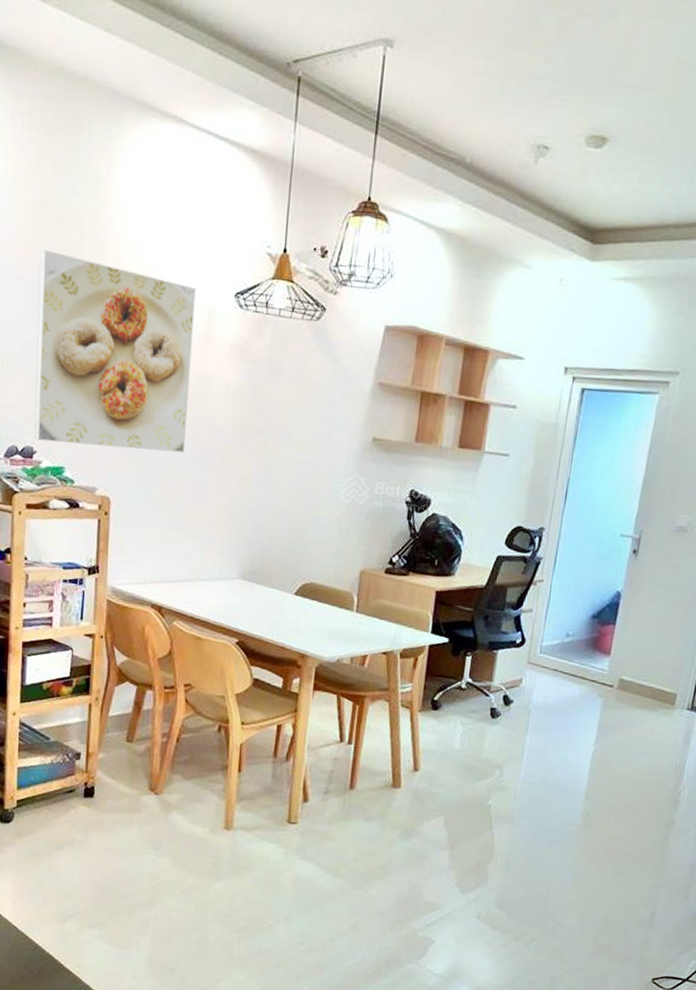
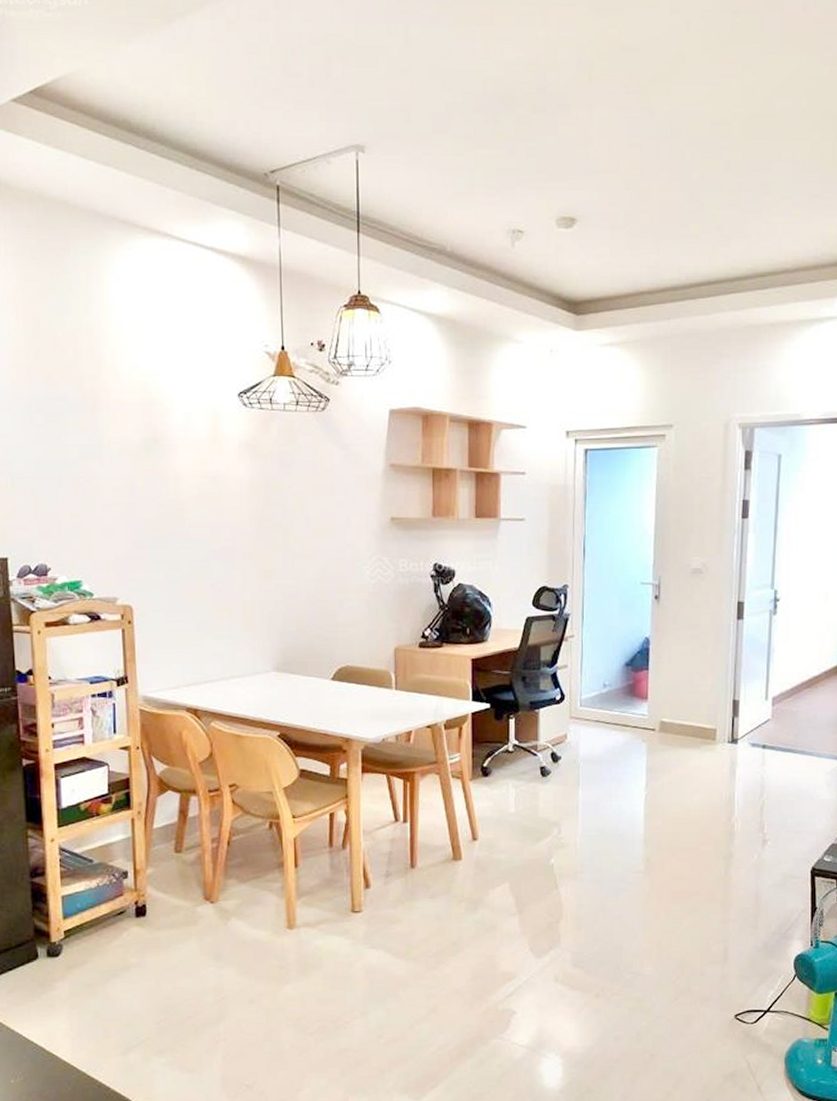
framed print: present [34,249,196,453] -> none [36,369,204,557]

